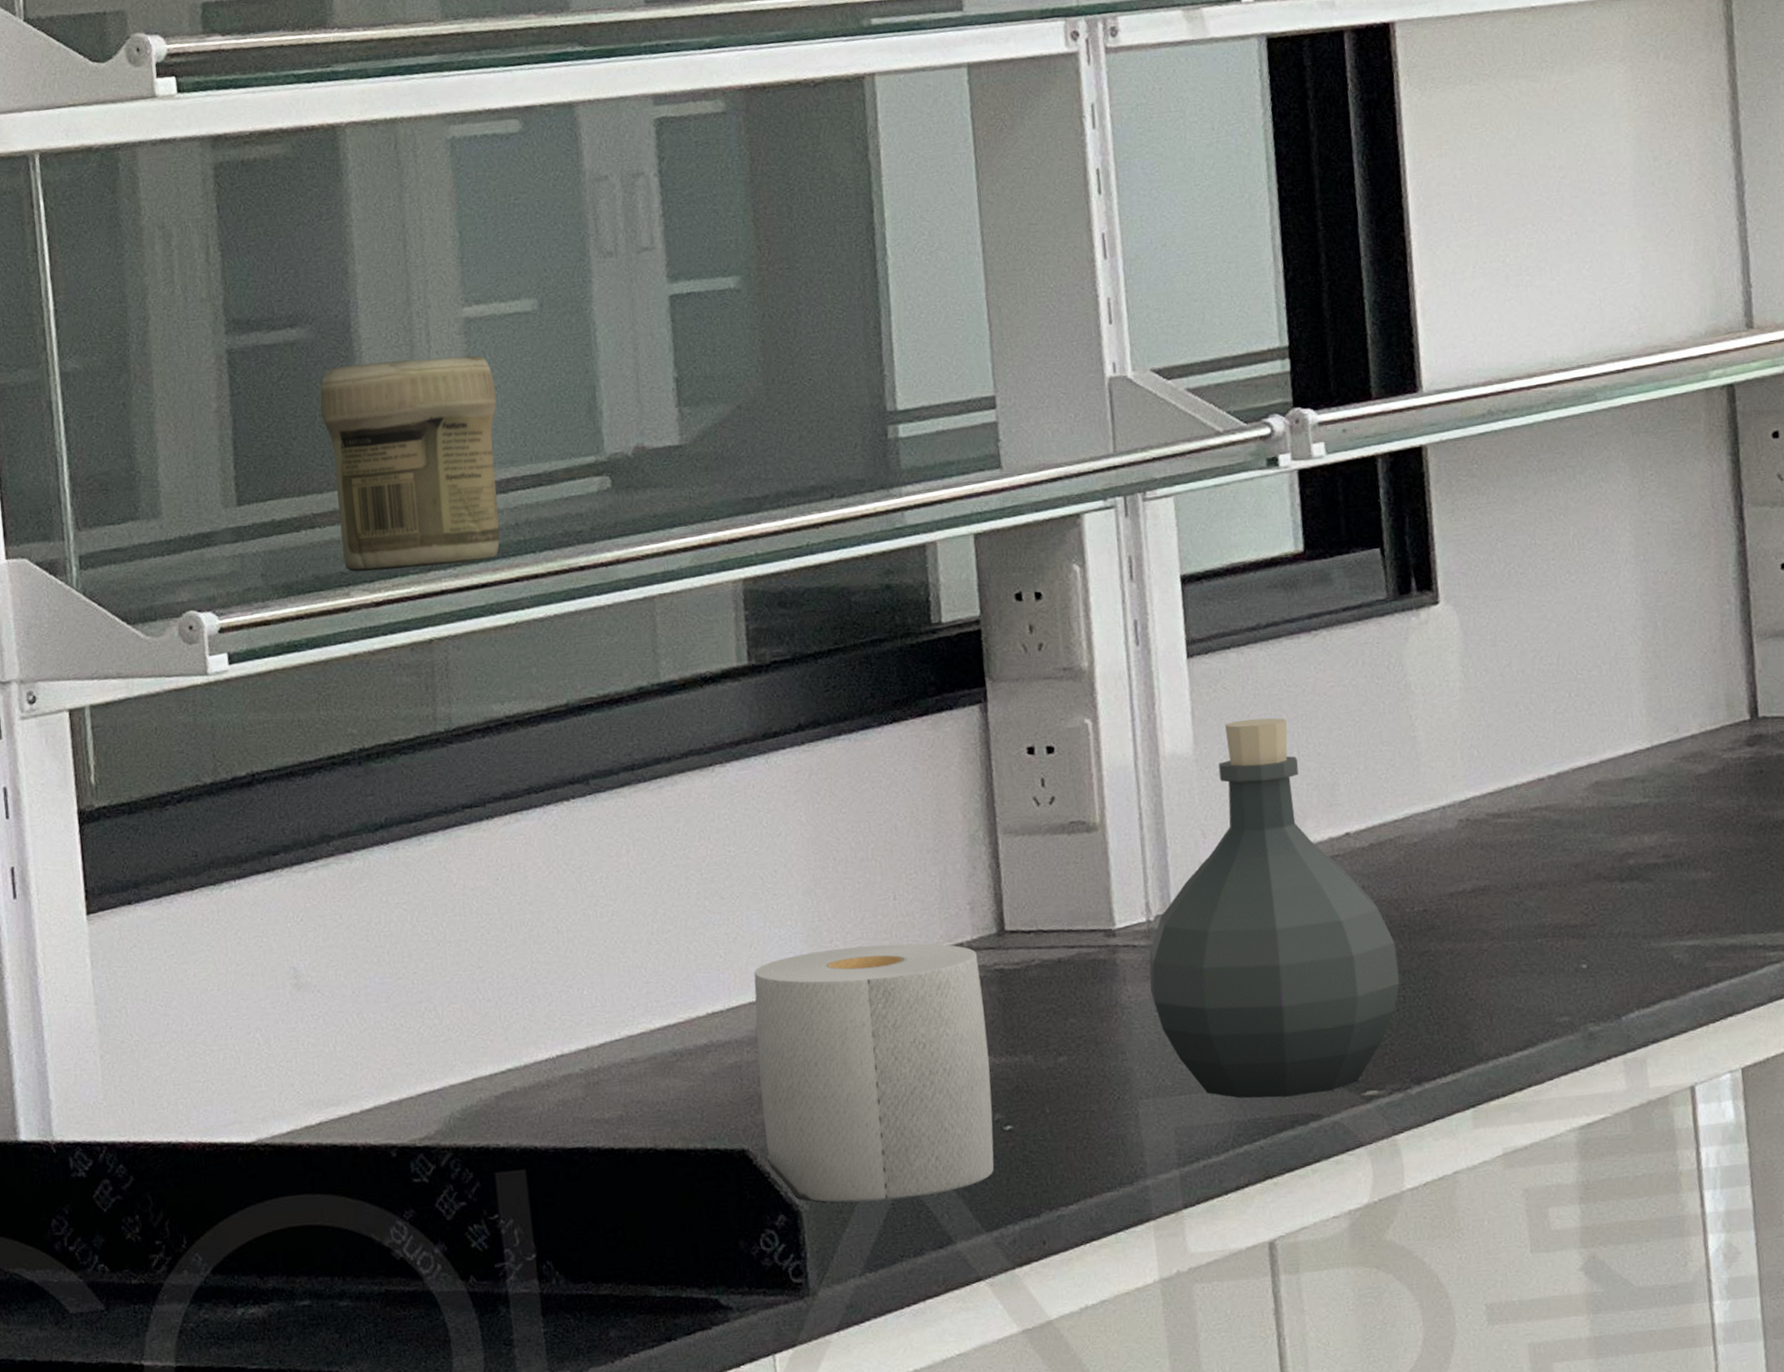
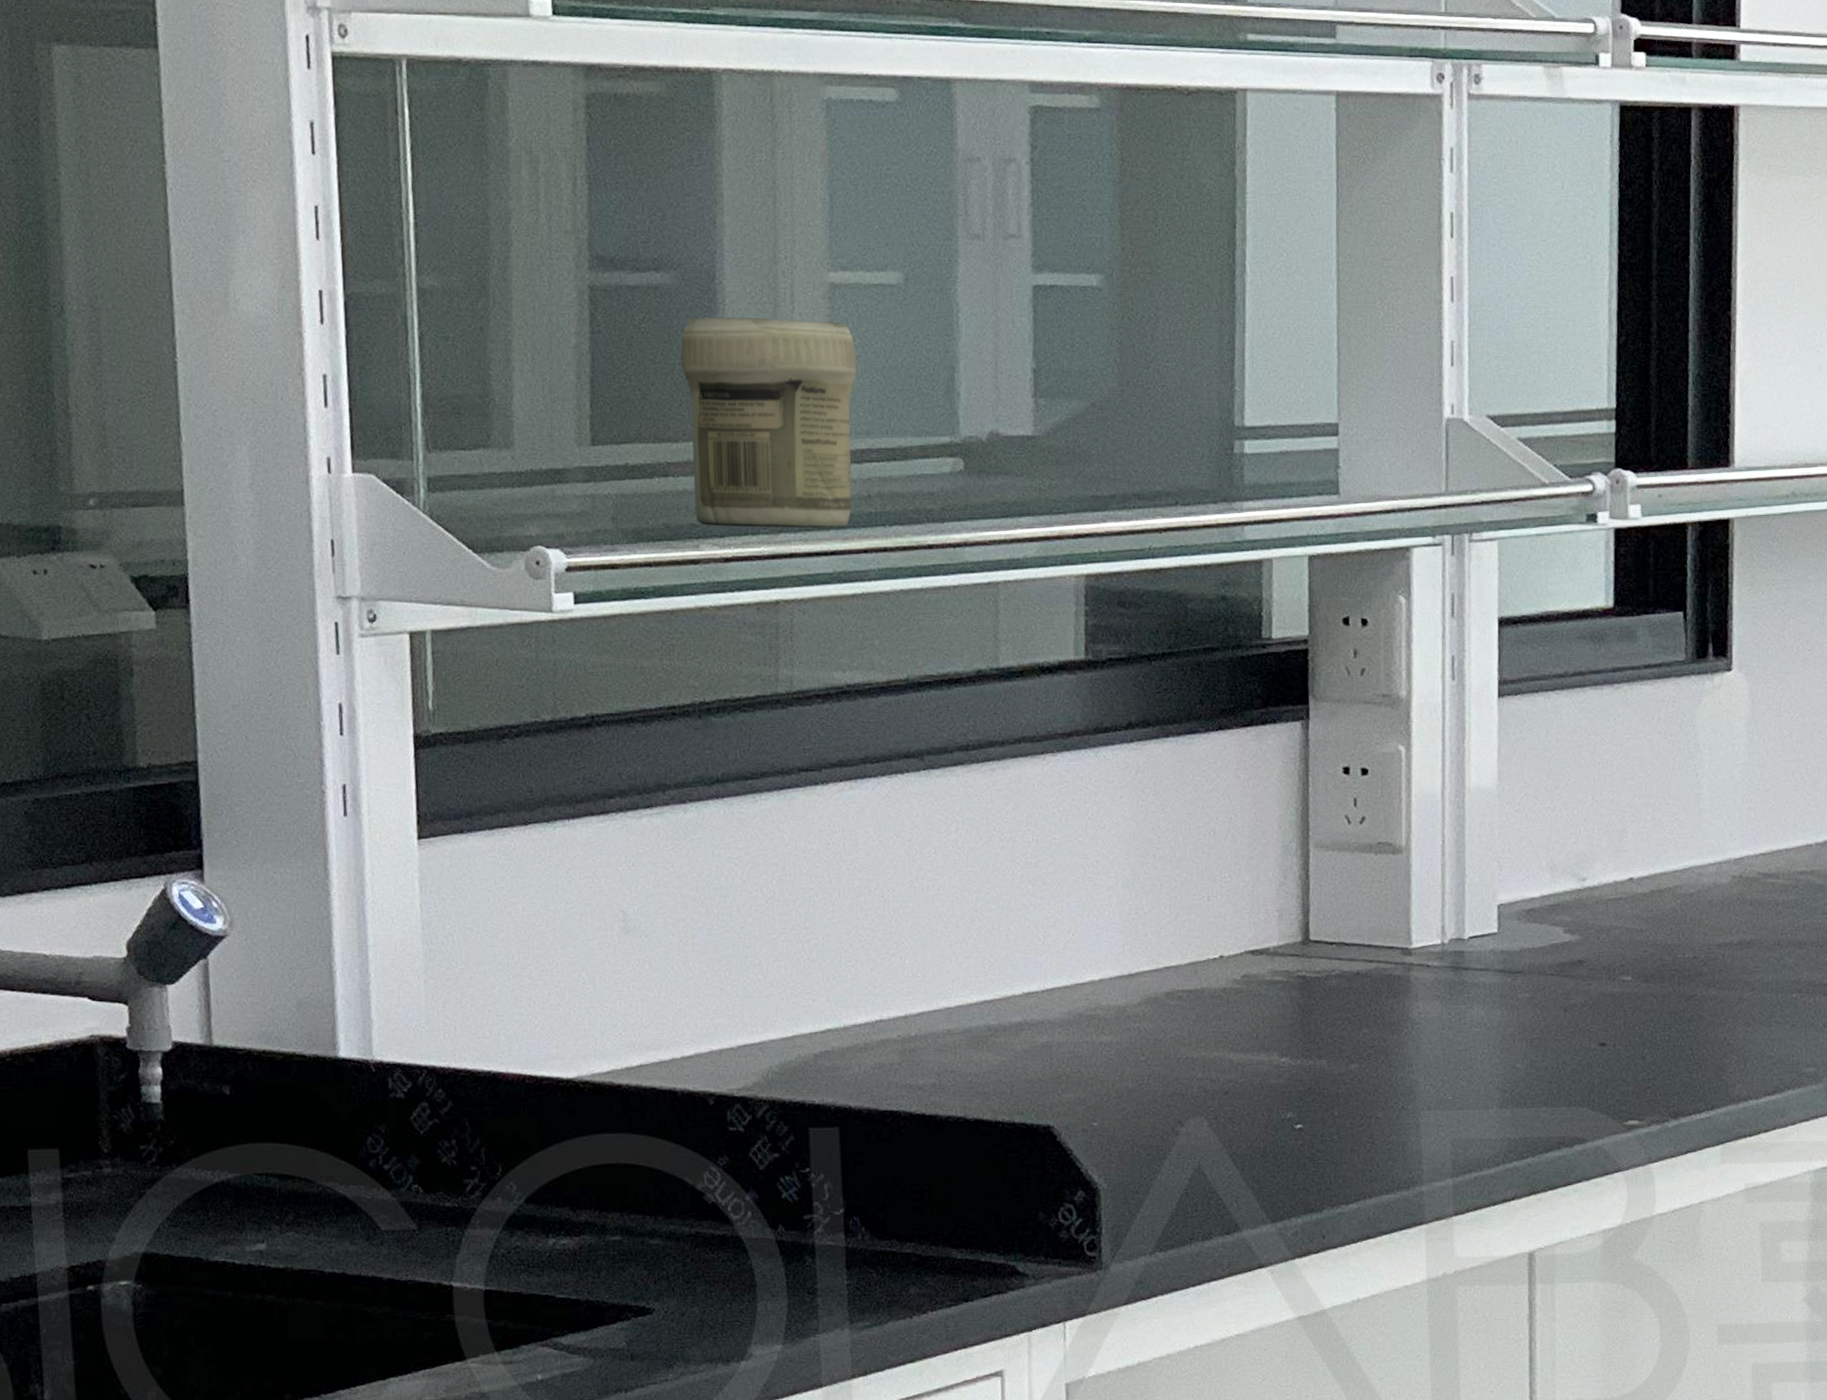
paper towel roll: present [754,943,994,1203] -> none [1068,942,1286,1185]
flask: present [1149,718,1400,1099] -> none [1439,762,1667,1120]

